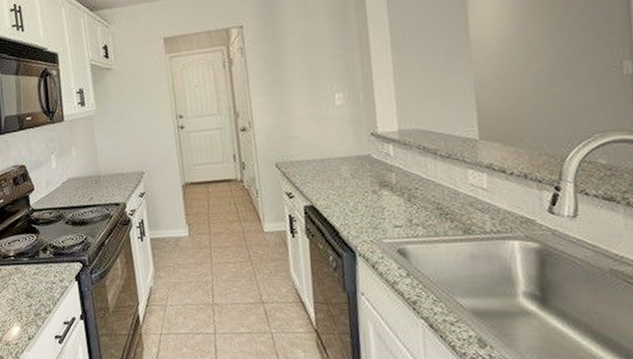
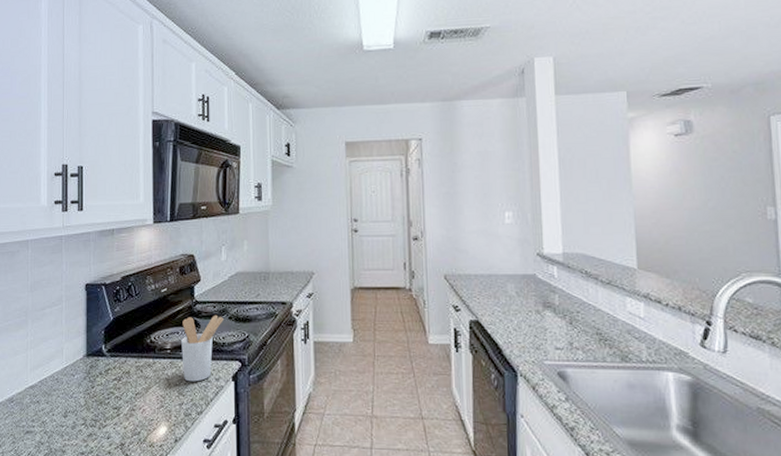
utensil holder: none [22,220,61,285] -> present [181,315,223,382]

